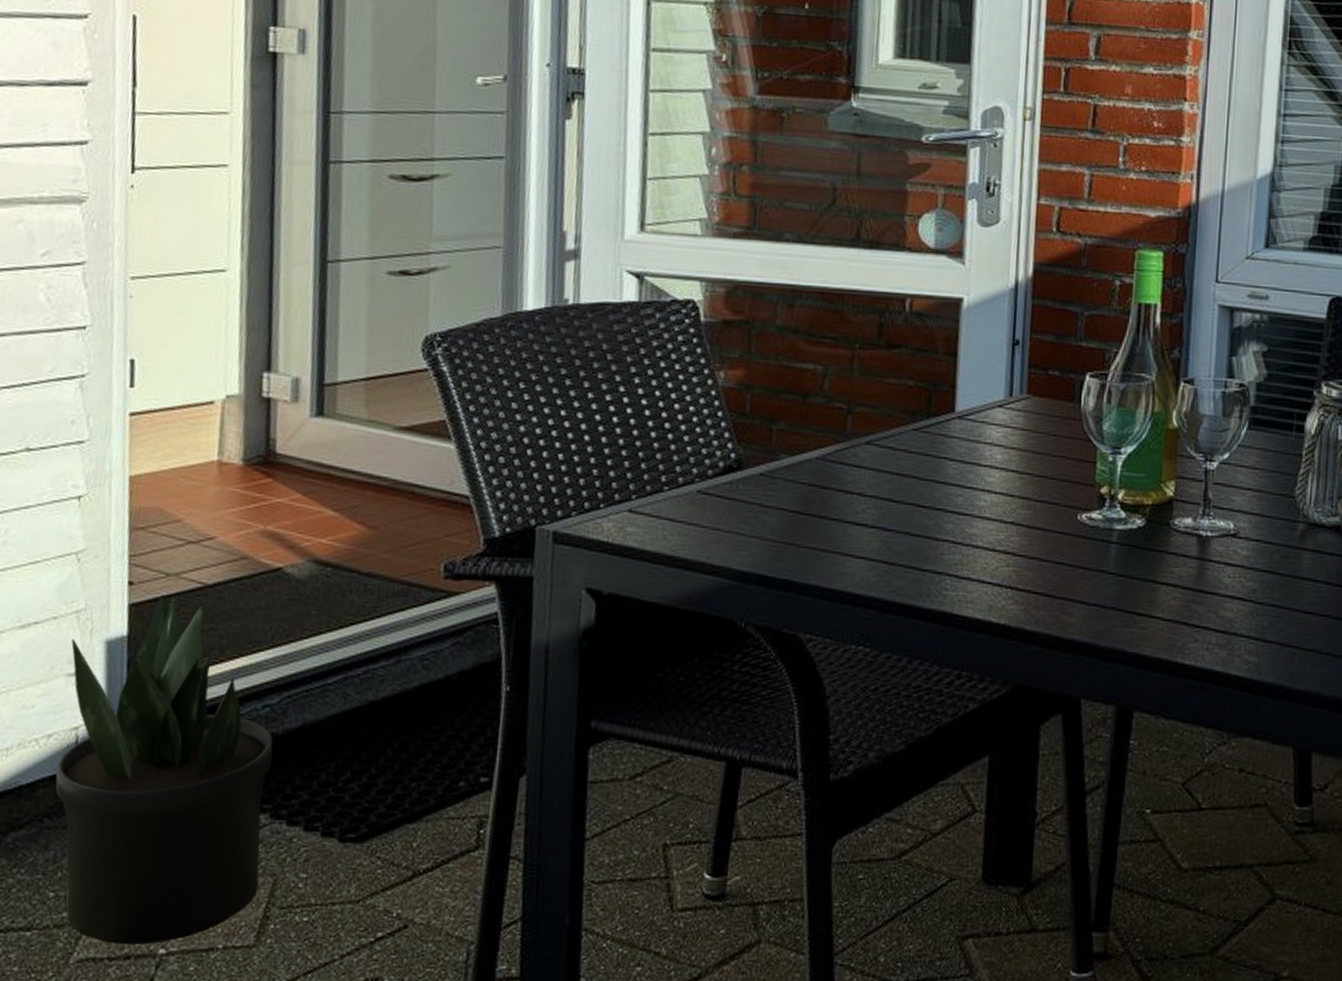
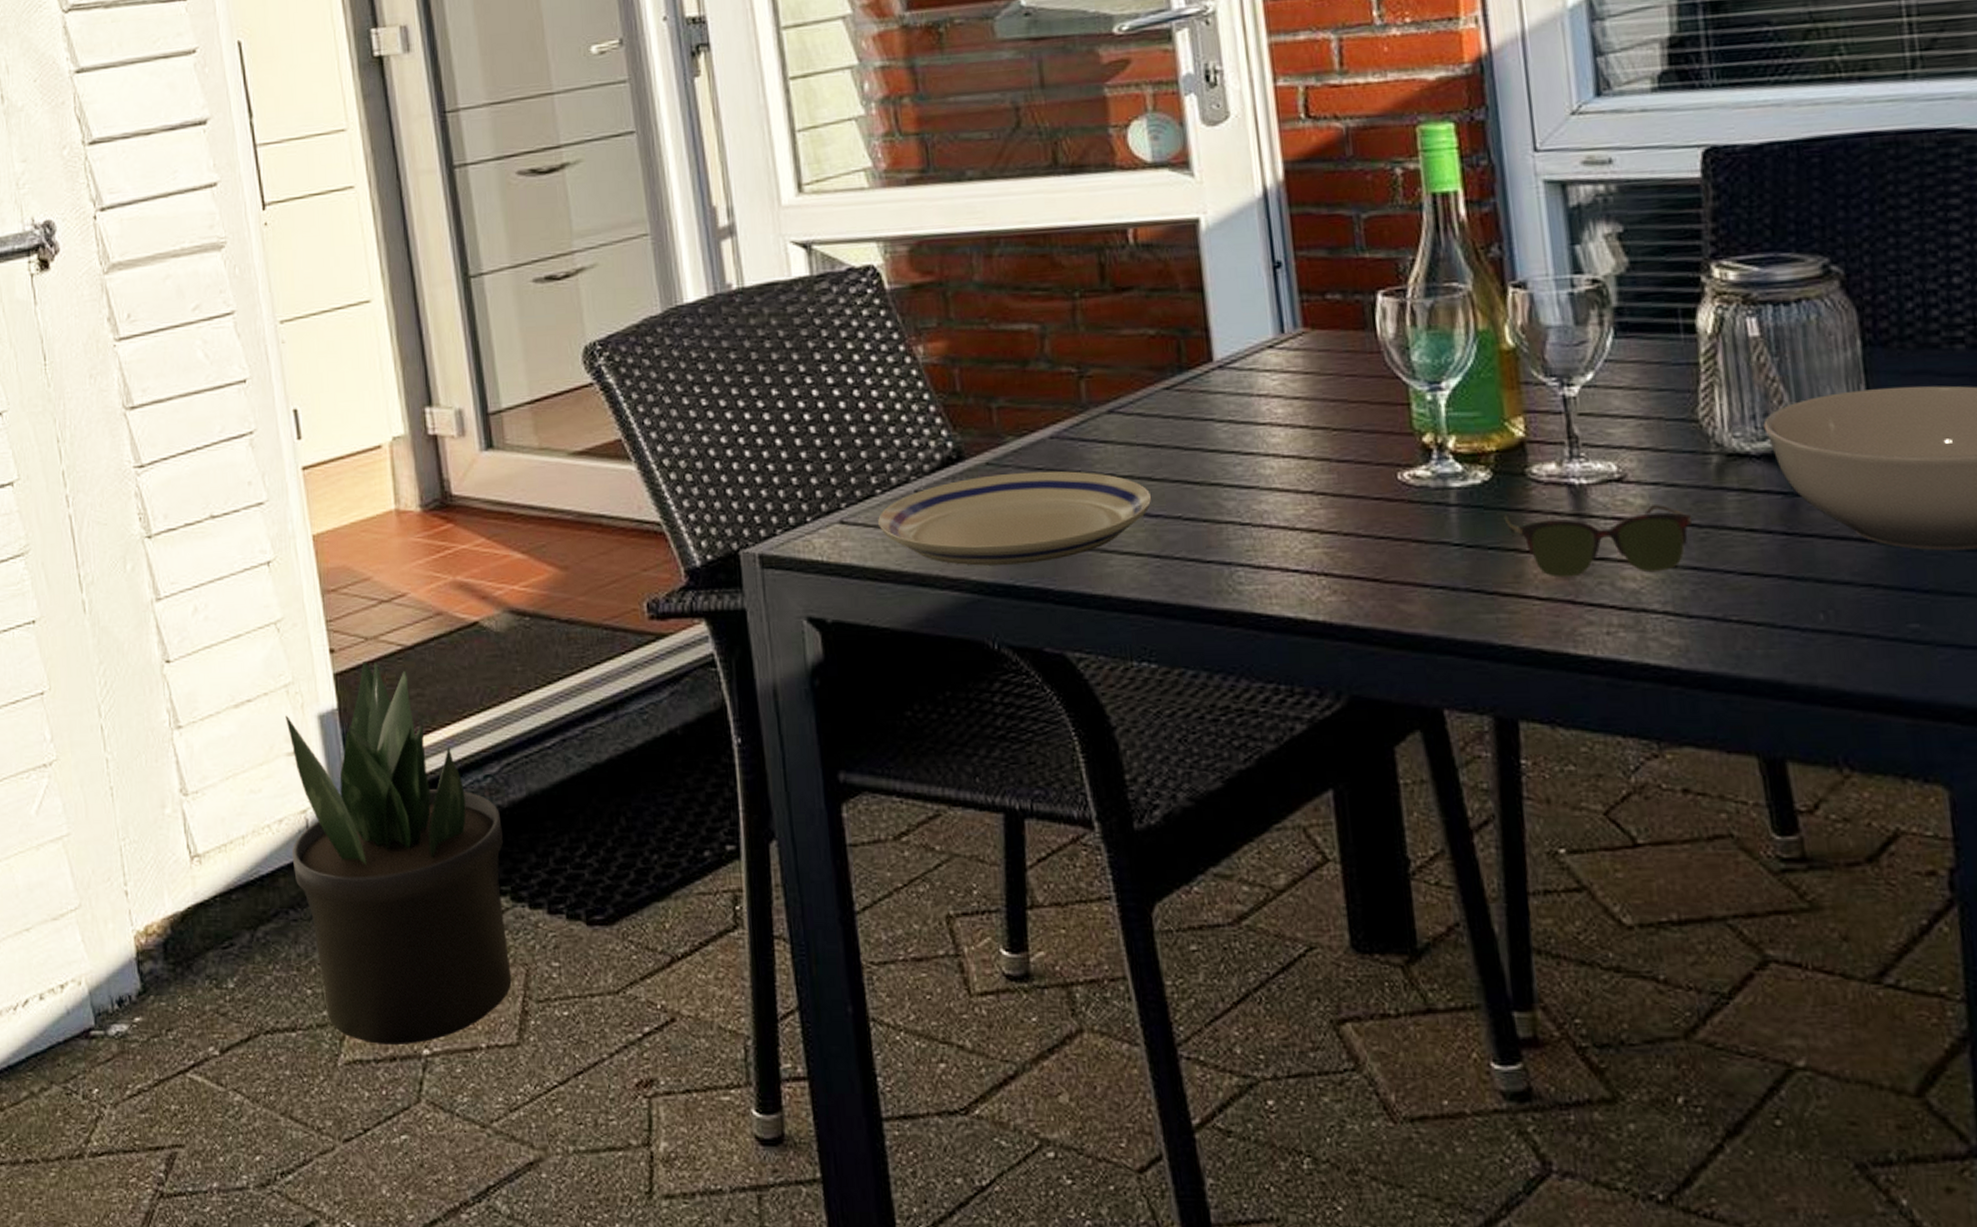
plate: none [661,484,889,559] -> present [878,470,1152,566]
sunglasses: none [1148,554,1279,607] -> present [1503,505,1692,578]

